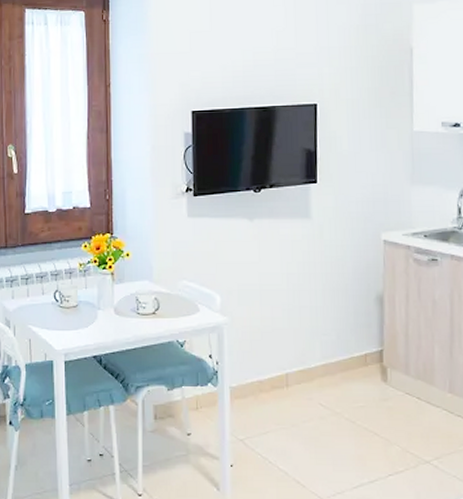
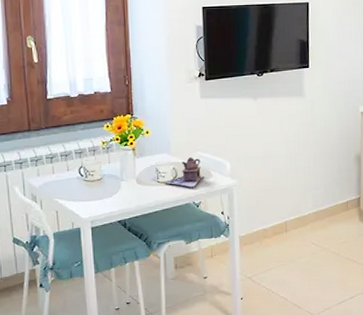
teapot: none [145,287,189,322] -> present [164,157,203,187]

